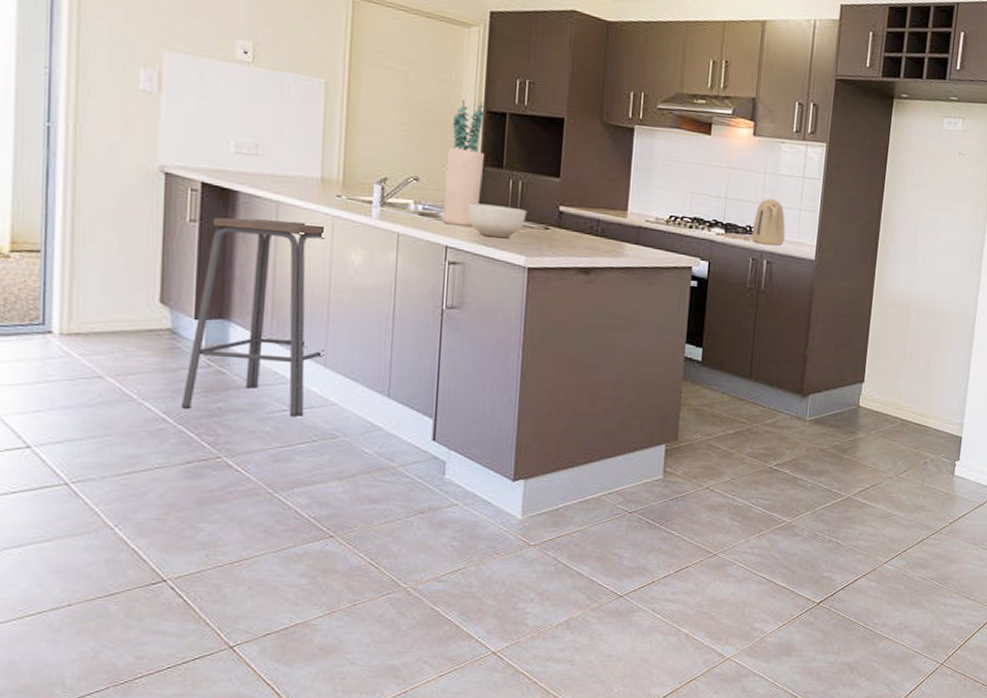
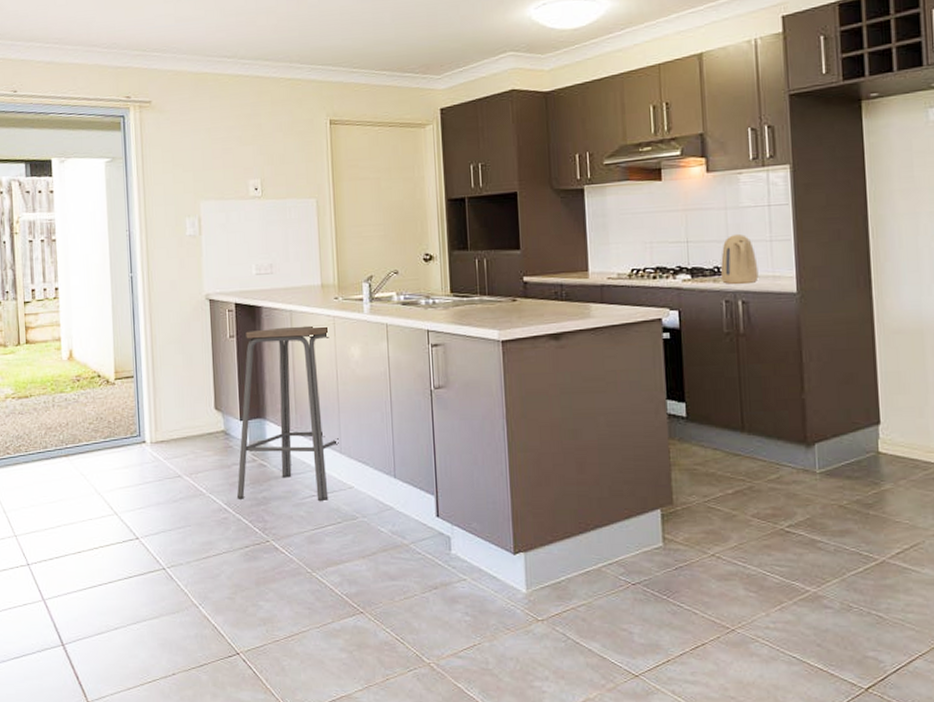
vase: present [442,99,487,227] -> none [419,191,452,310]
bowl: present [466,202,527,239] -> none [440,284,495,316]

